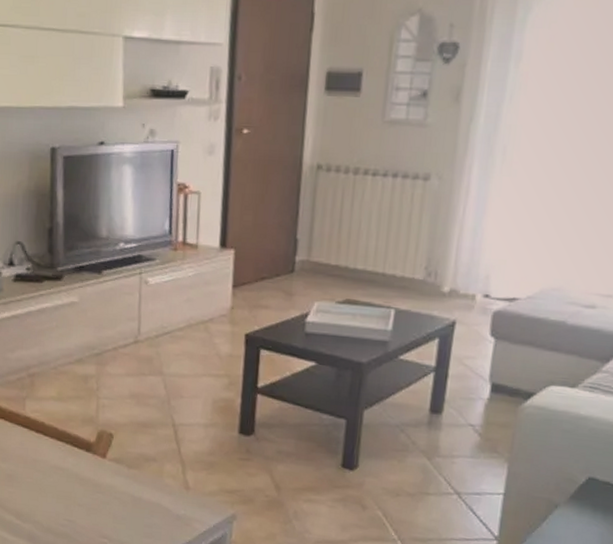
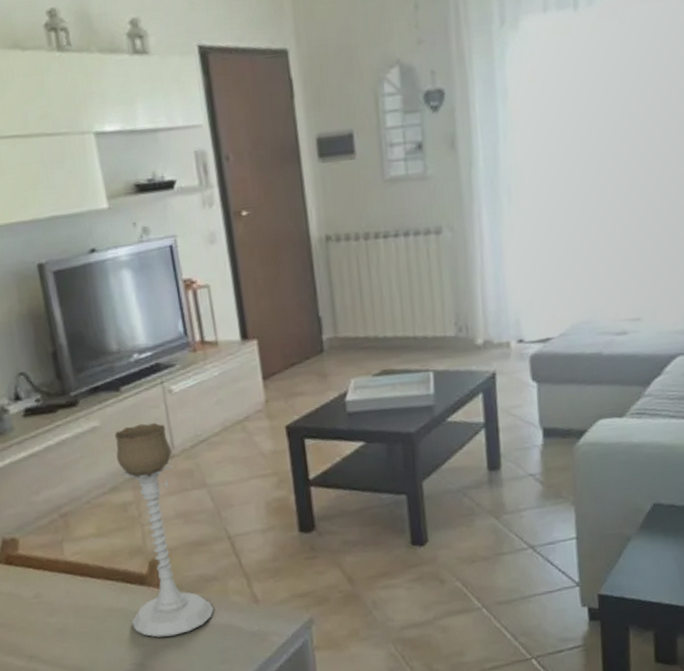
candle holder: none [72,307,148,503] -> present [114,422,214,637]

